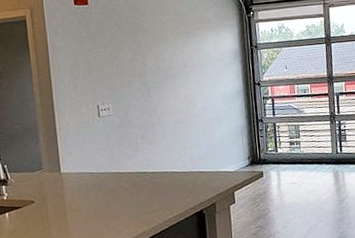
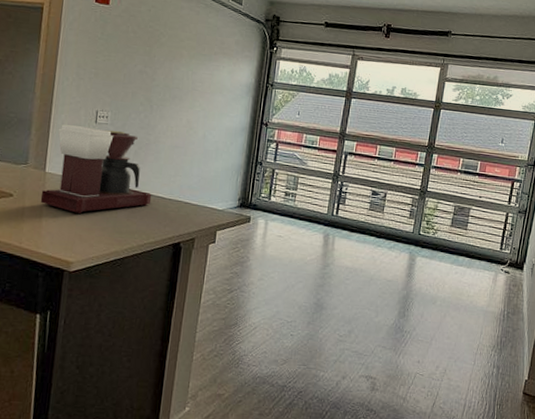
coffee maker: none [61,119,167,205] -> present [40,124,152,214]

